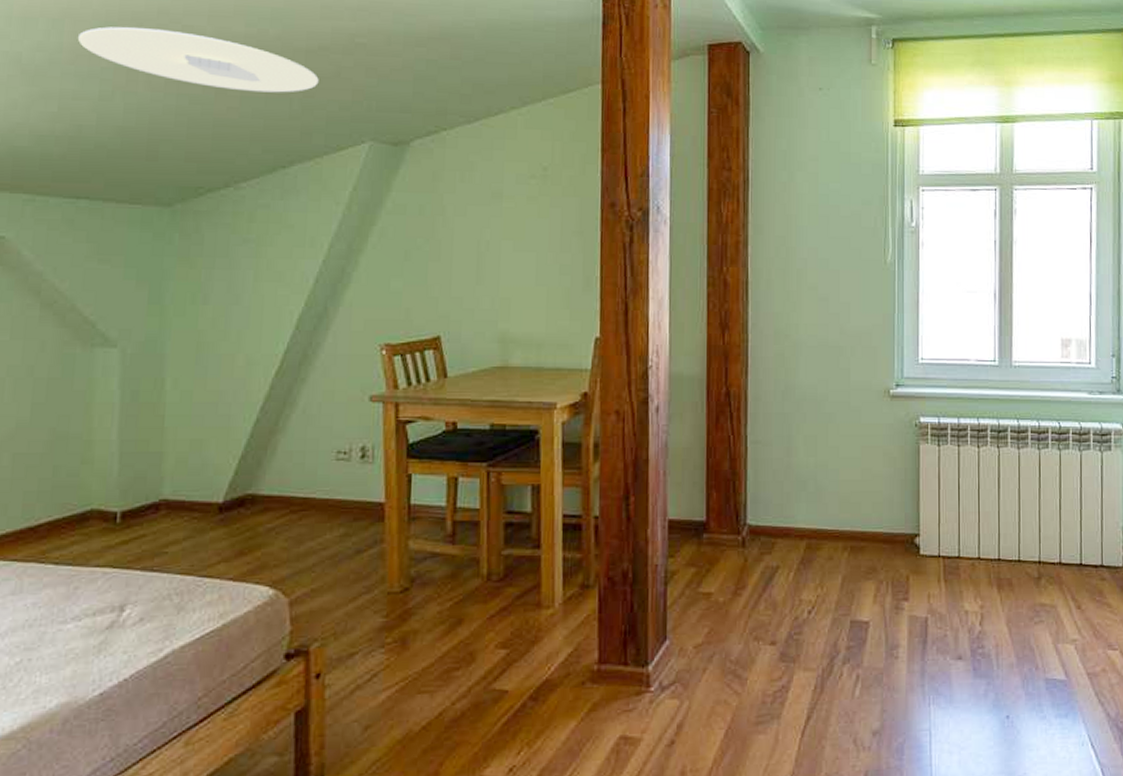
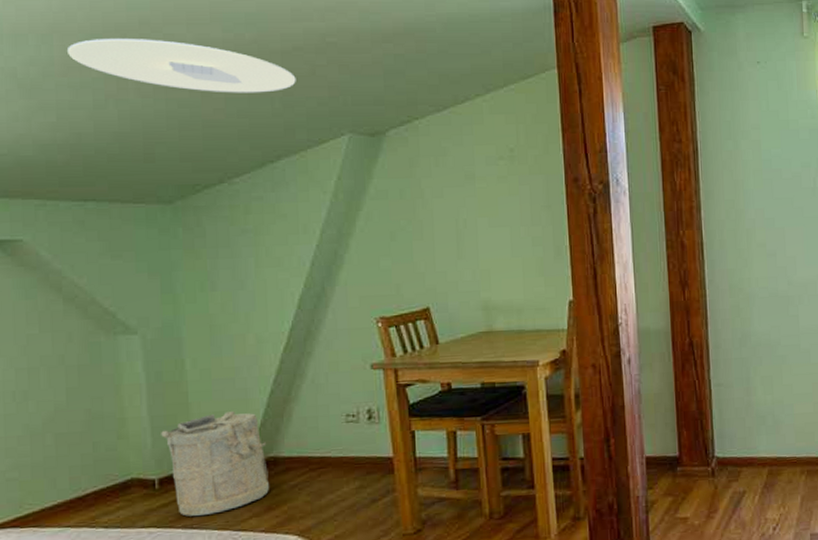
laundry hamper: none [130,439,245,558] -> present [161,410,269,517]

